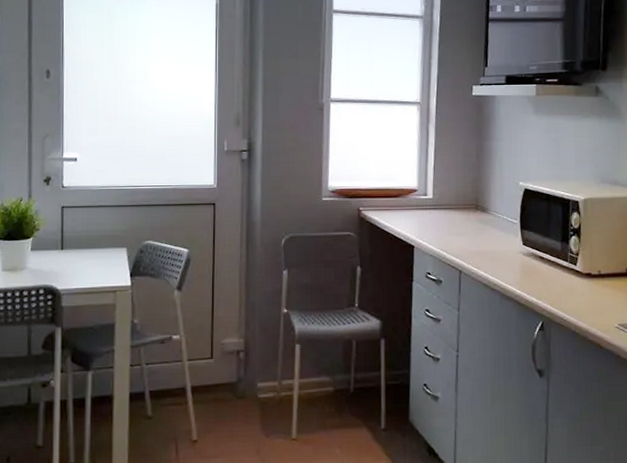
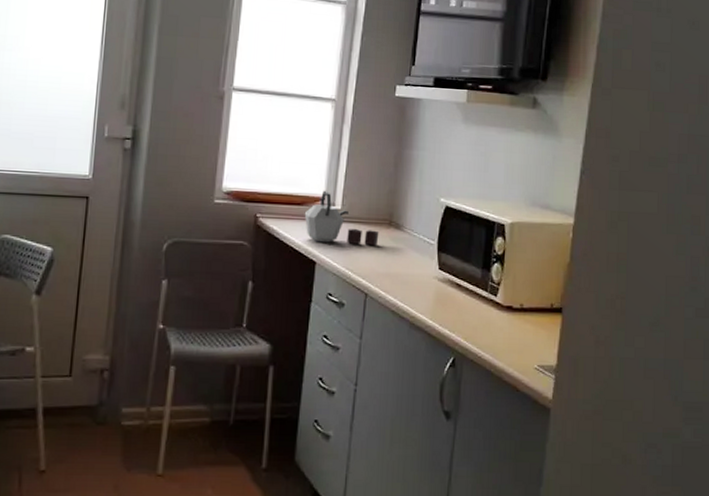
kettle: none [401,182,468,229] -> present [304,190,379,246]

